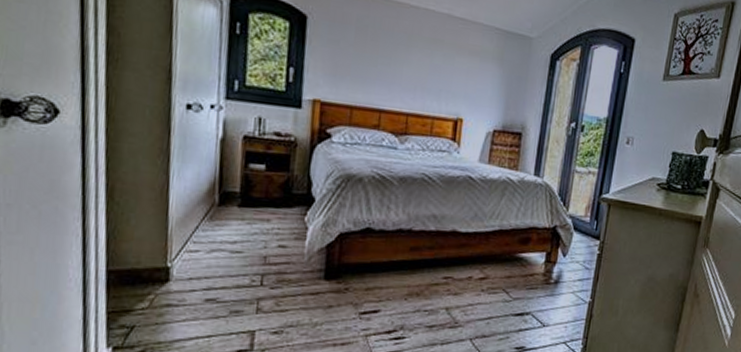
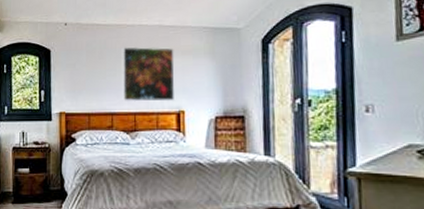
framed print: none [396,32,461,107] -> present [122,47,175,102]

